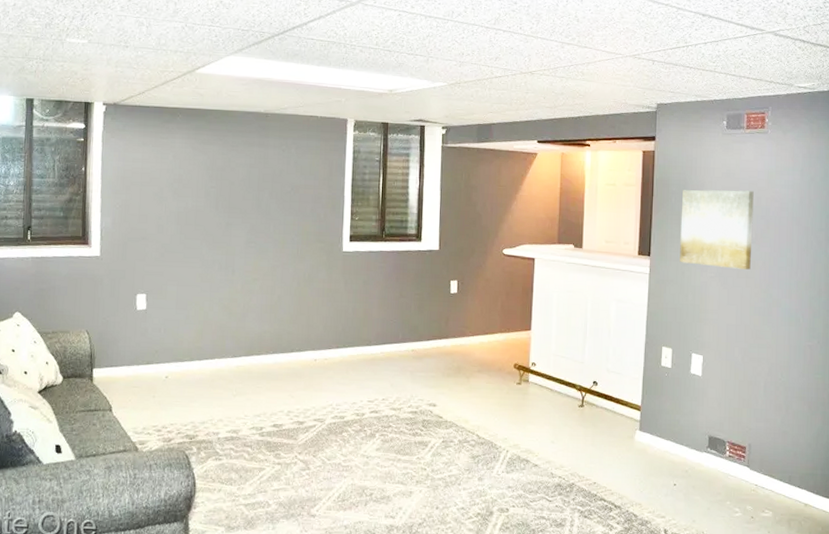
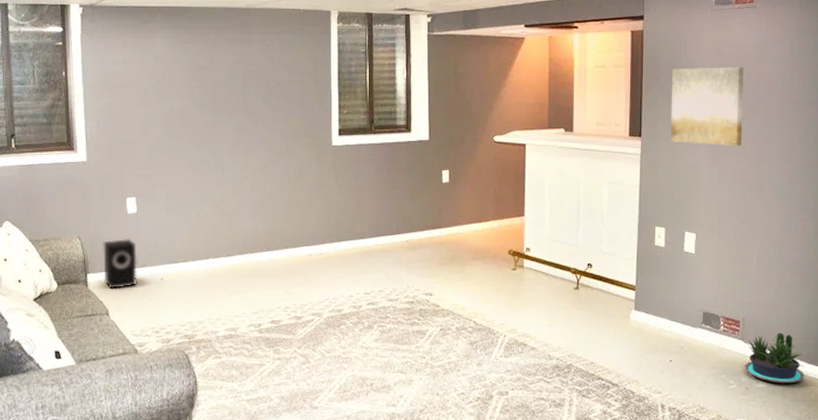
speaker: none [109,334,143,386] -> present [103,238,137,290]
potted plant: none [749,461,812,514] -> present [744,333,805,384]

